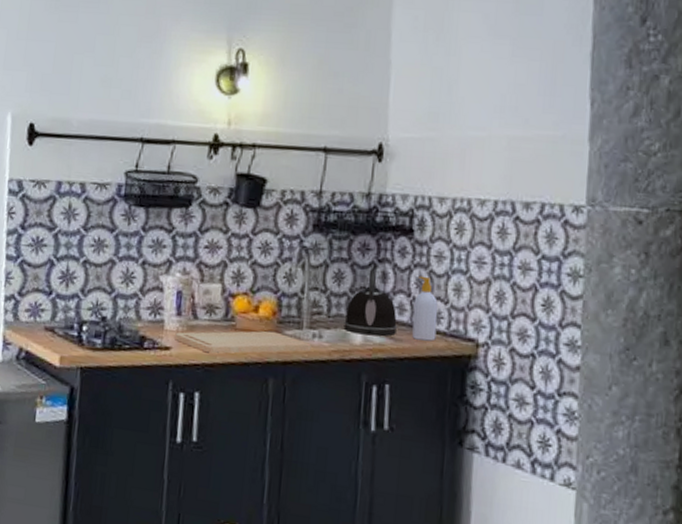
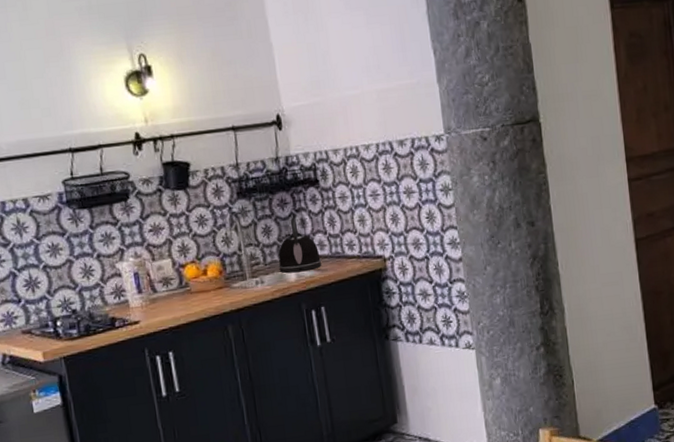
cutting board: present [175,330,312,354] -> none [140,287,257,318]
soap bottle: present [412,275,438,342] -> none [330,215,353,267]

